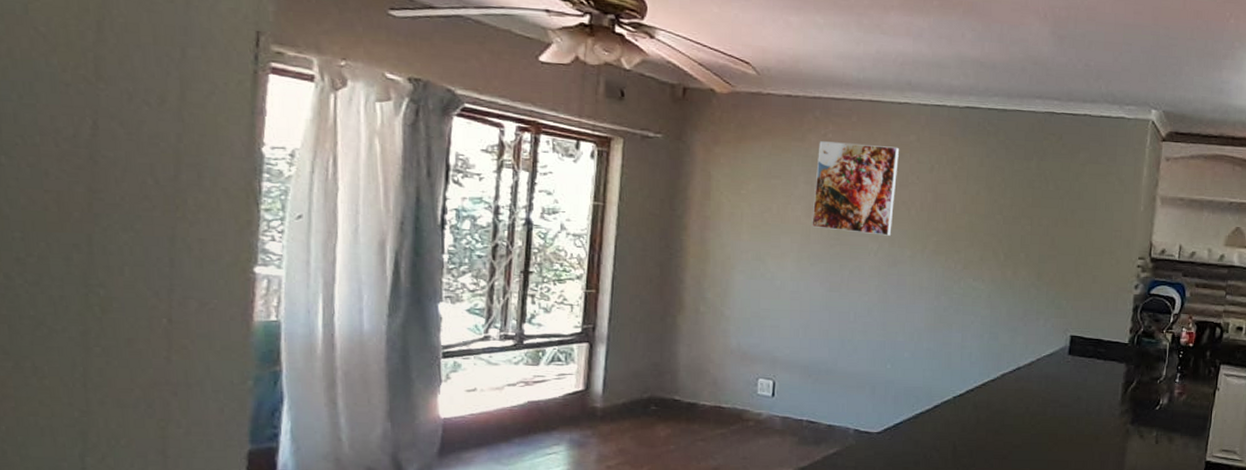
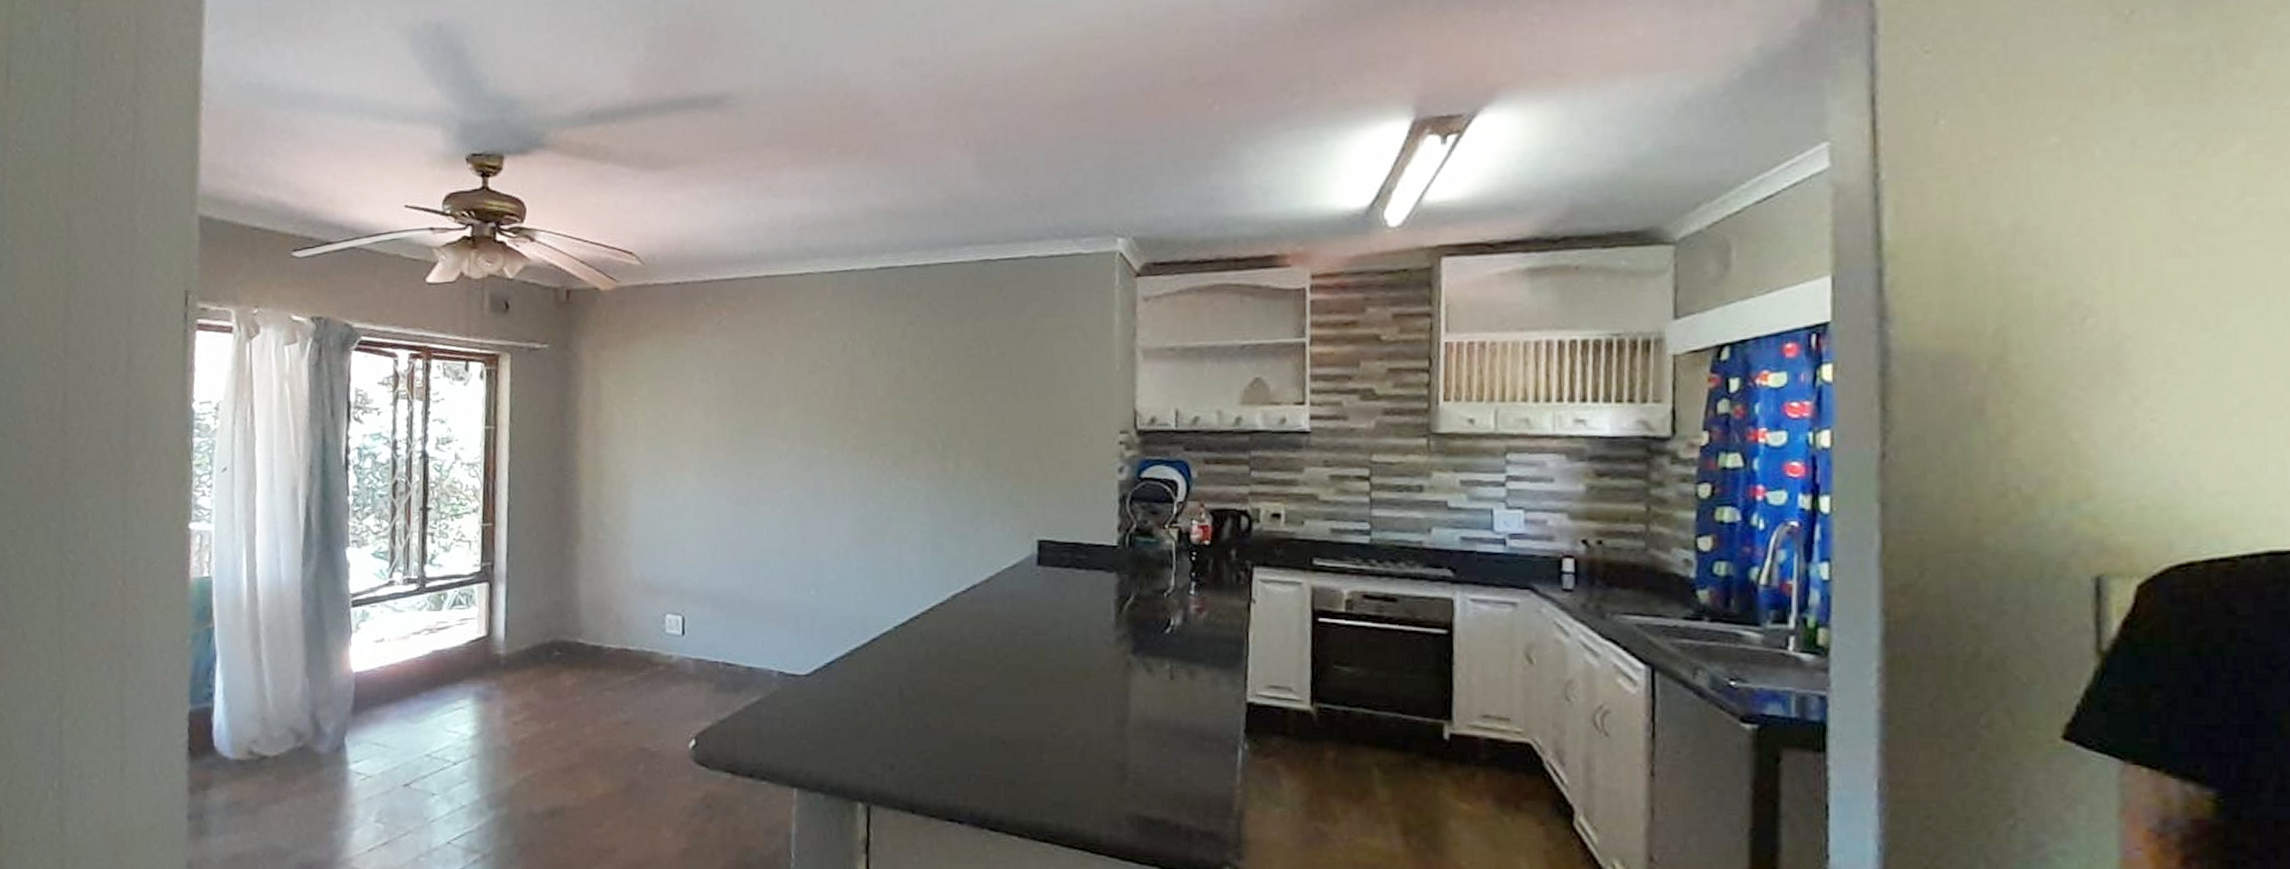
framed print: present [812,141,899,236] -> none [711,326,805,434]

